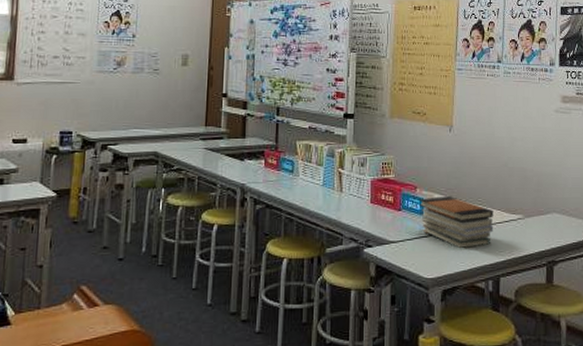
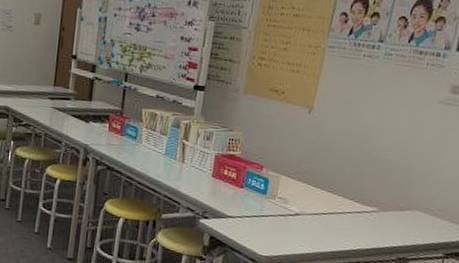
book stack: present [418,195,494,249] -> none [262,178,345,233]

